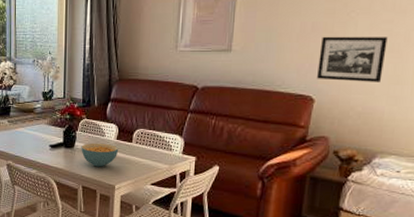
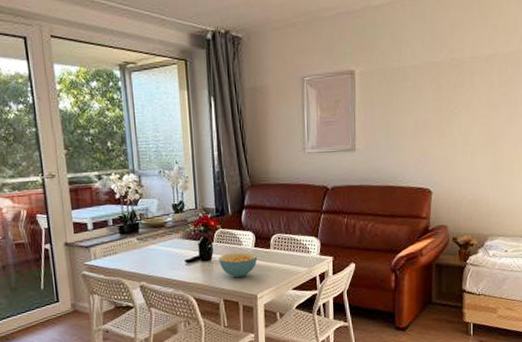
picture frame: present [317,36,388,82] -> none [432,130,486,173]

